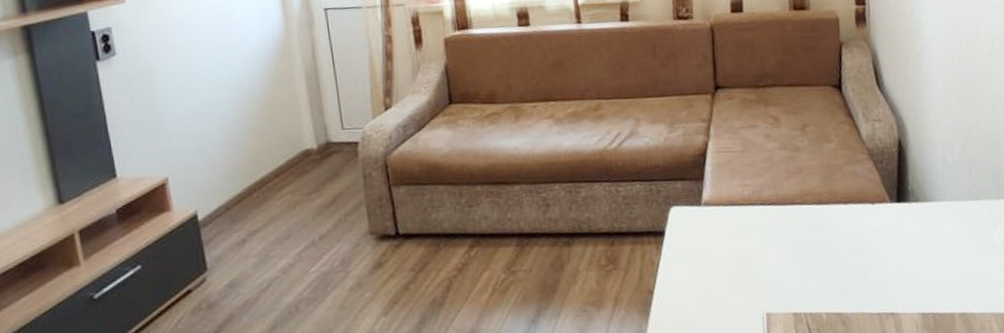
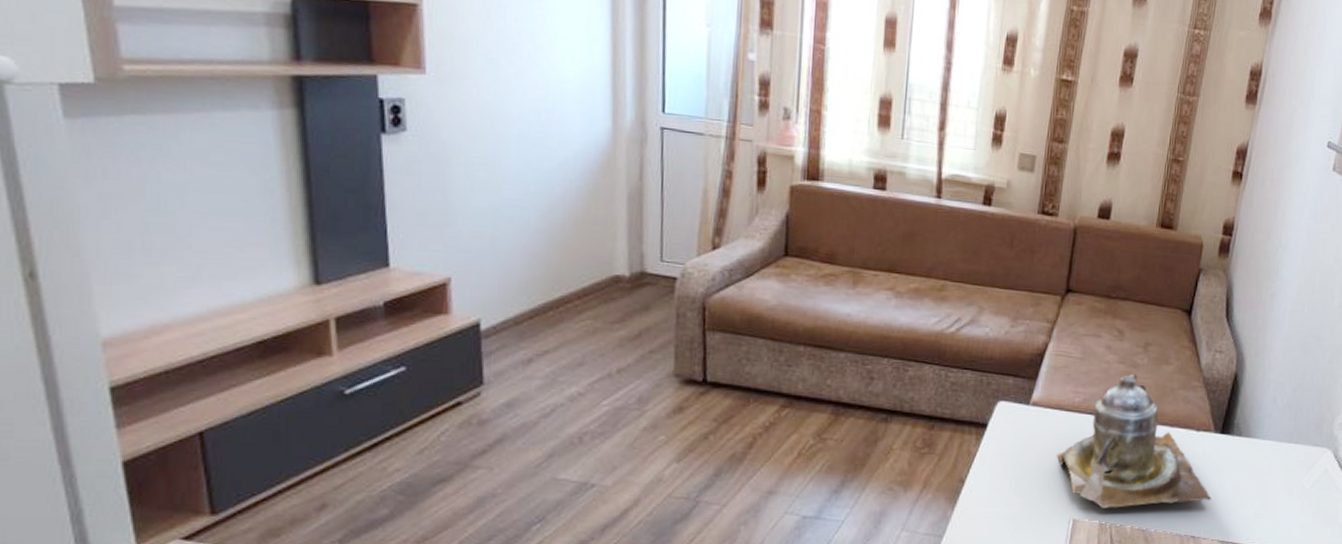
teapot: none [737,157,902,298] -> present [1056,373,1211,508]

